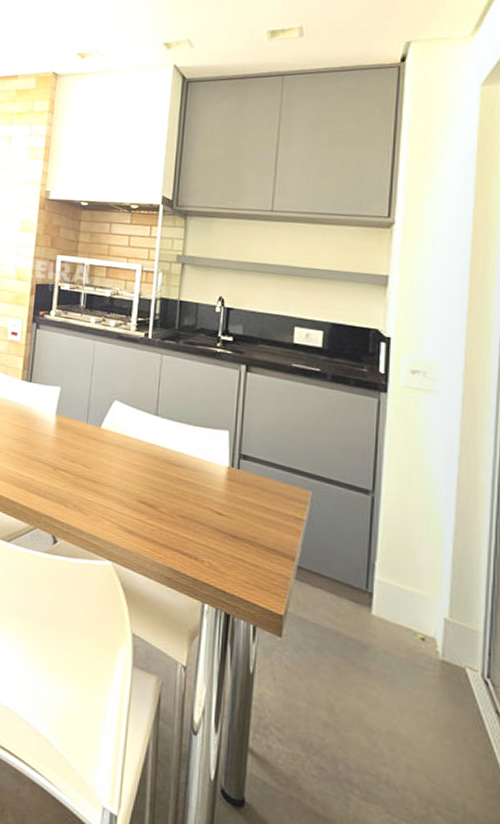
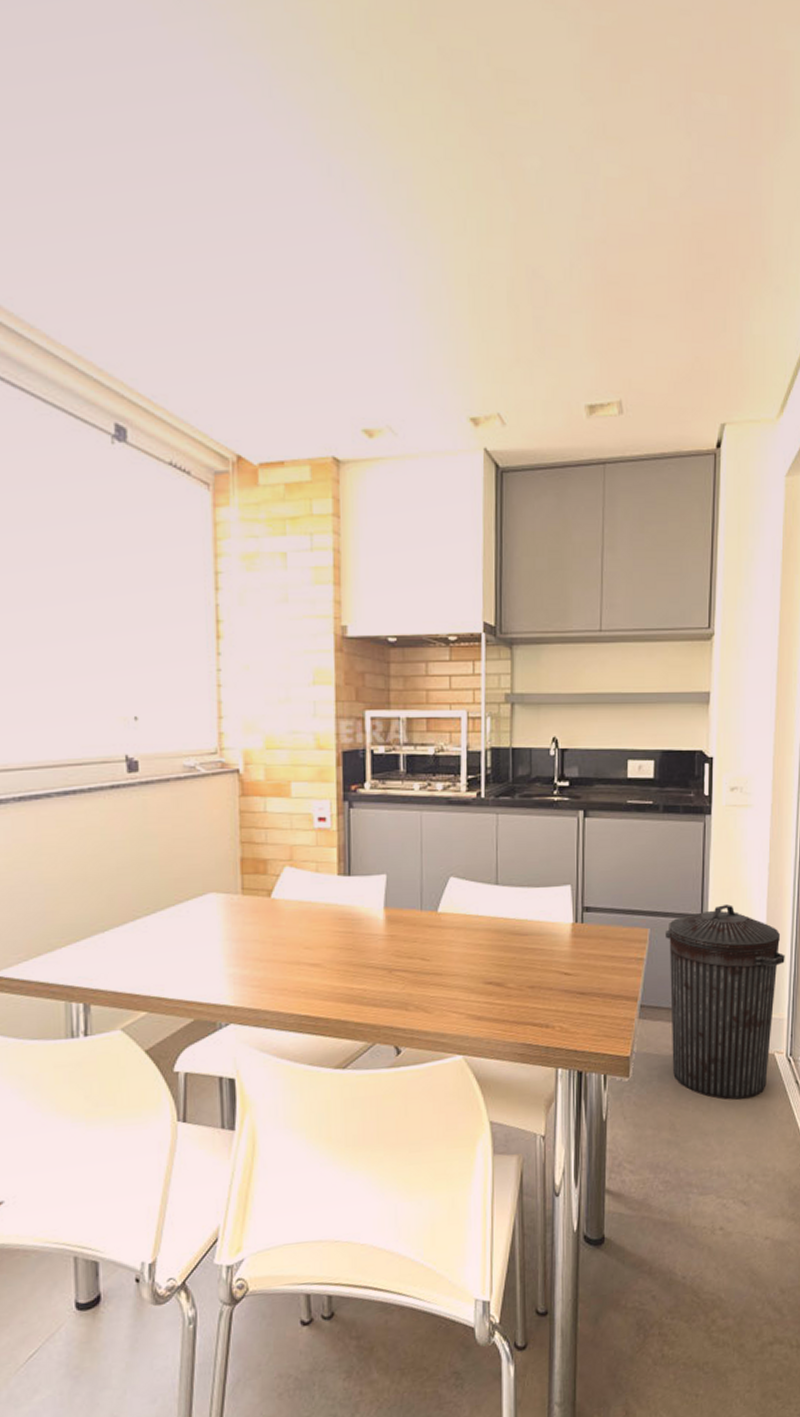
trash can: none [328,486,480,711] -> present [664,904,785,1100]

